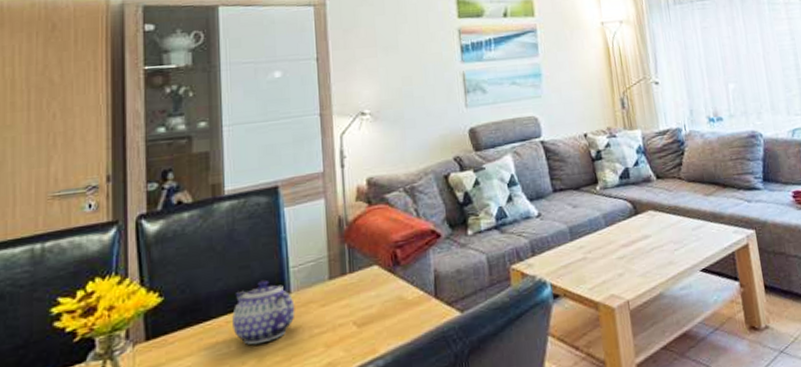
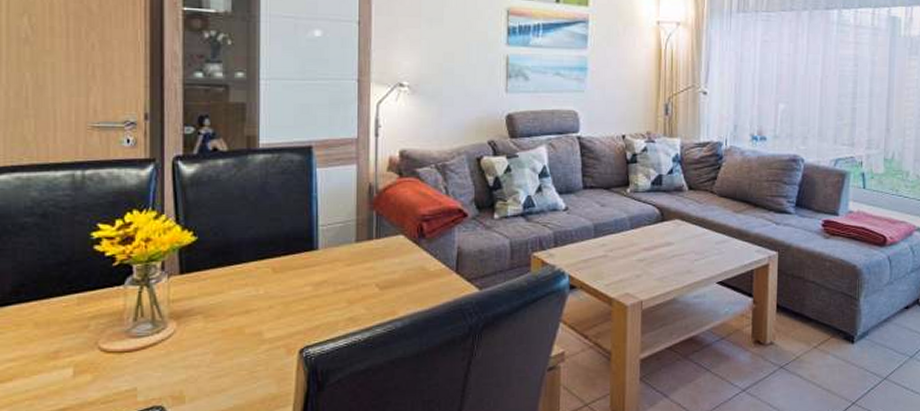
teapot: present [232,279,295,345] -> none [262,233,322,292]

